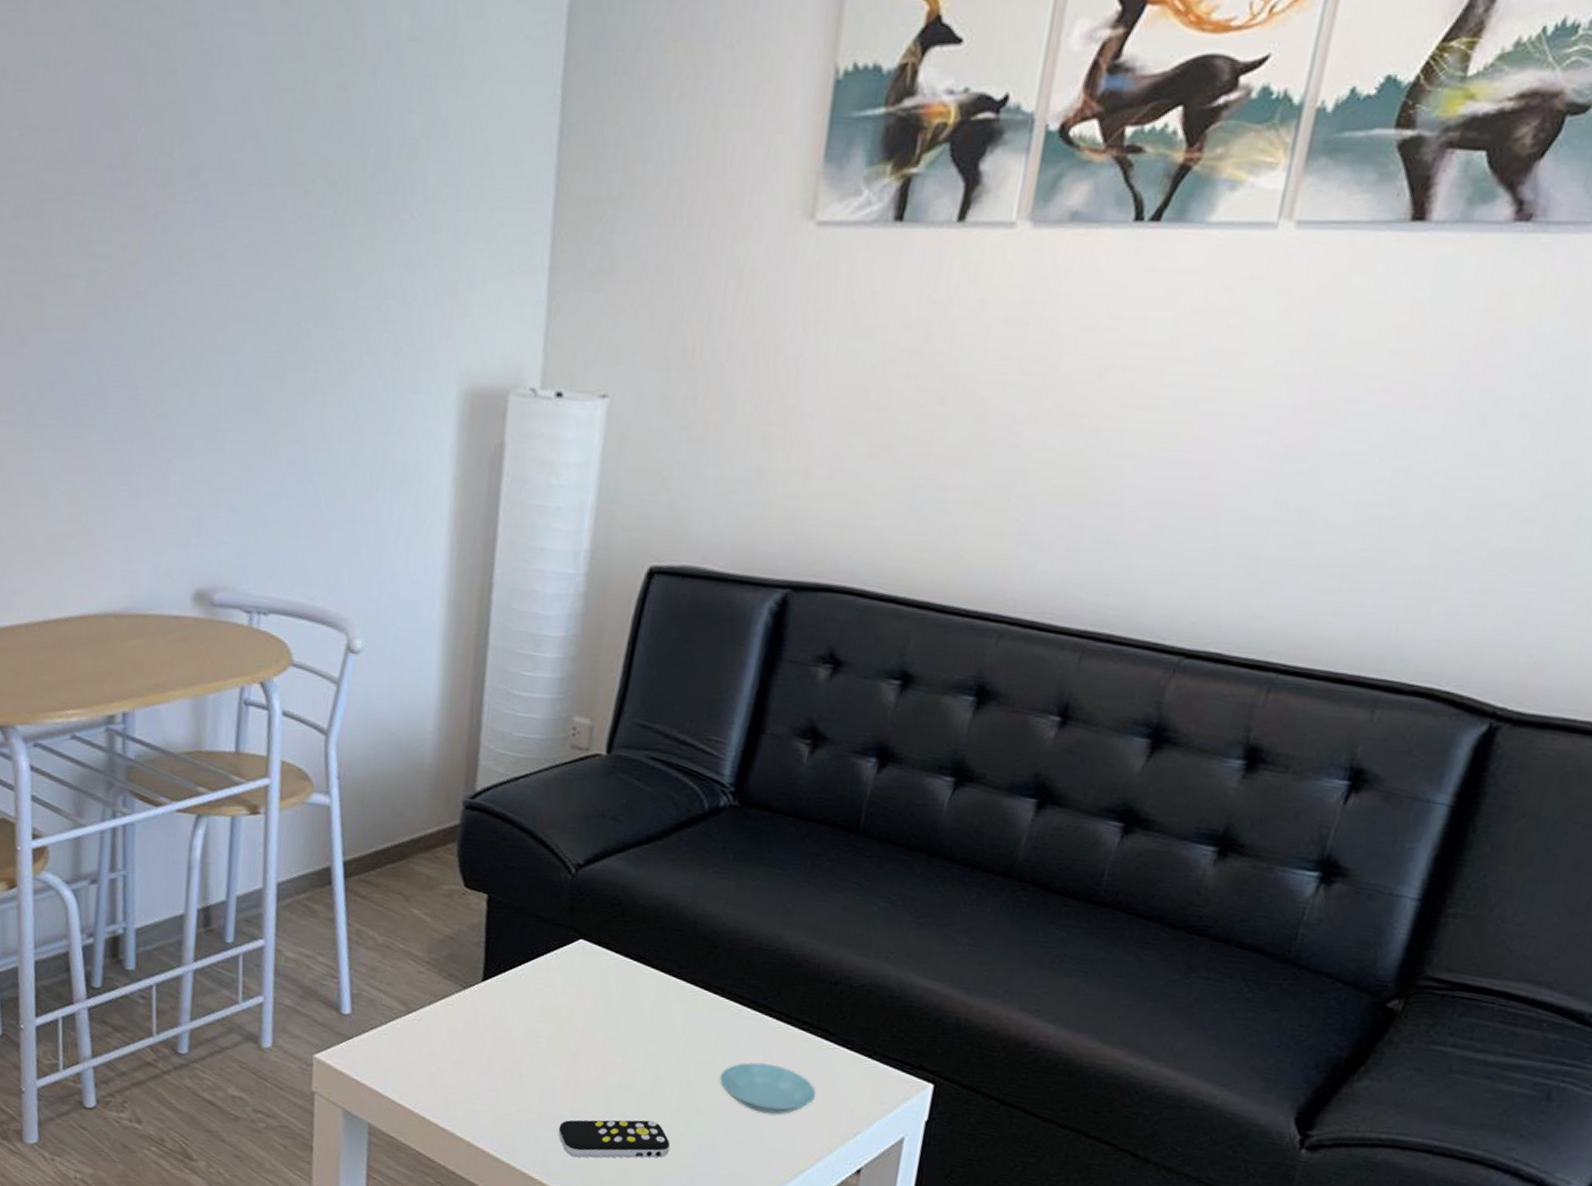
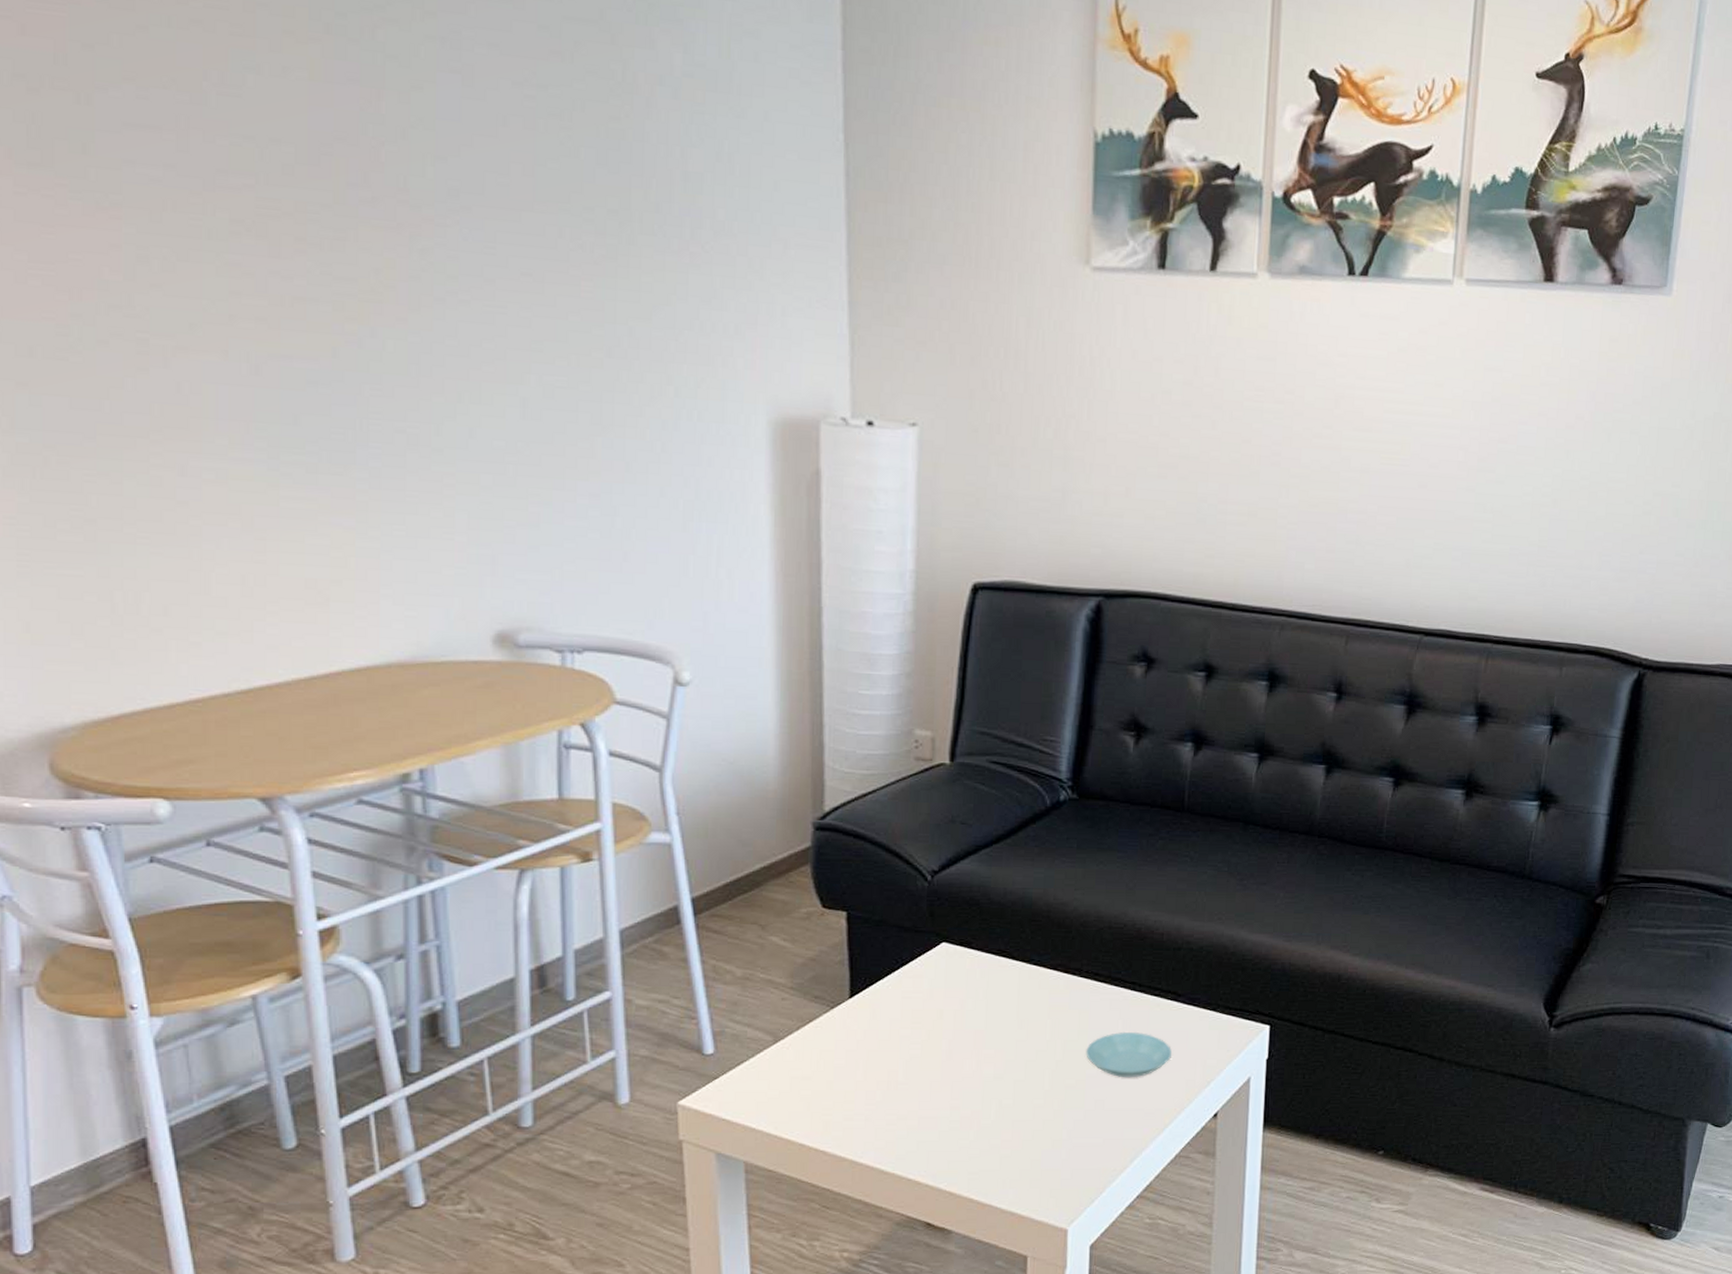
remote control: present [558,1119,670,1158] -> none [940,1105,1047,1154]

